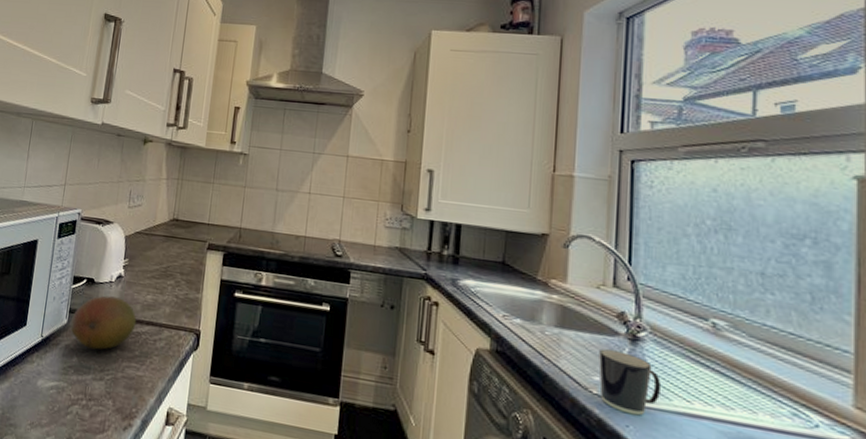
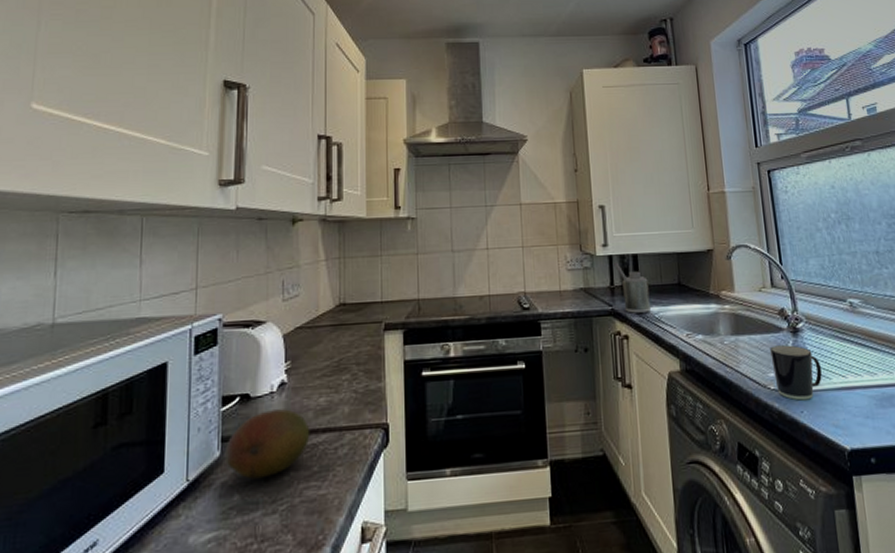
soap dispenser: none [434,228,469,285] -> present [614,262,651,314]

